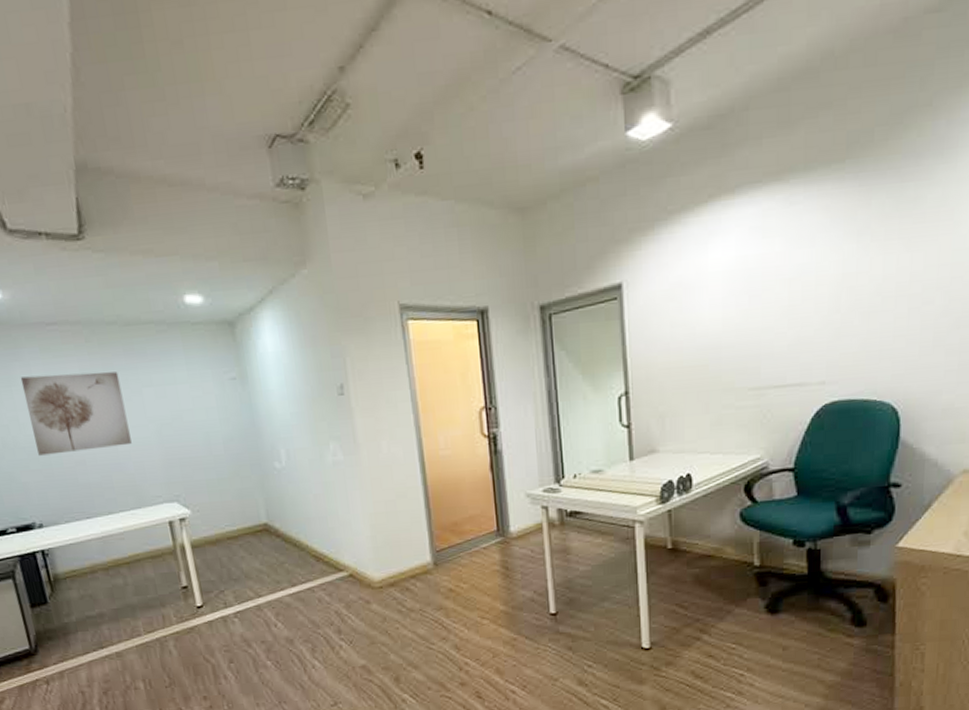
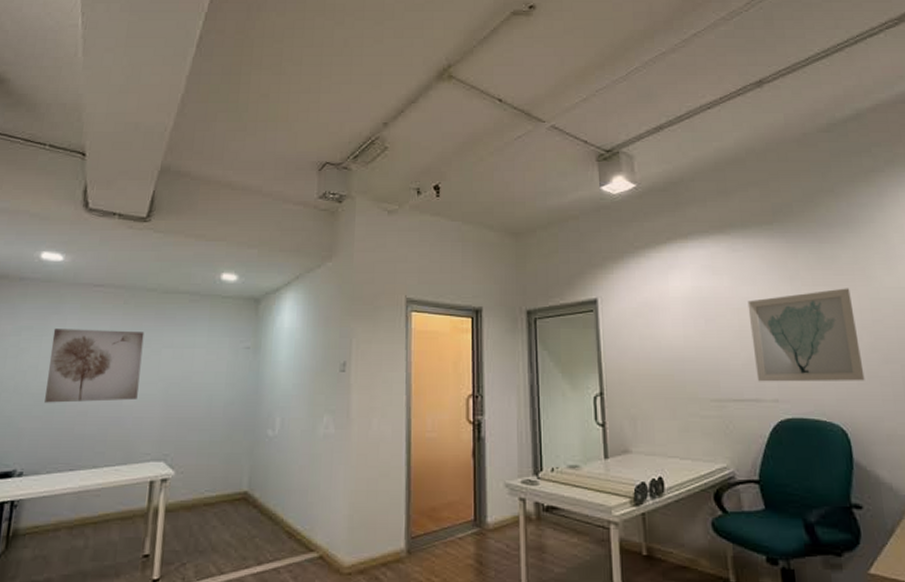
wall art: none [801,239,930,364] -> present [747,288,865,382]

